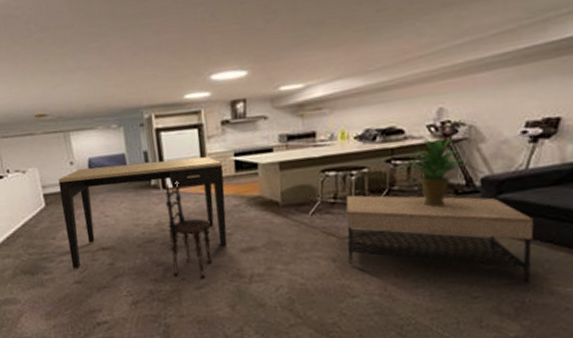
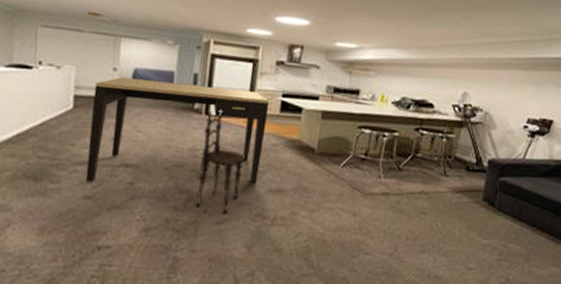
coffee table: present [346,195,534,283] -> none [367,154,524,261]
potted plant: present [403,137,470,208] -> none [428,114,482,180]

